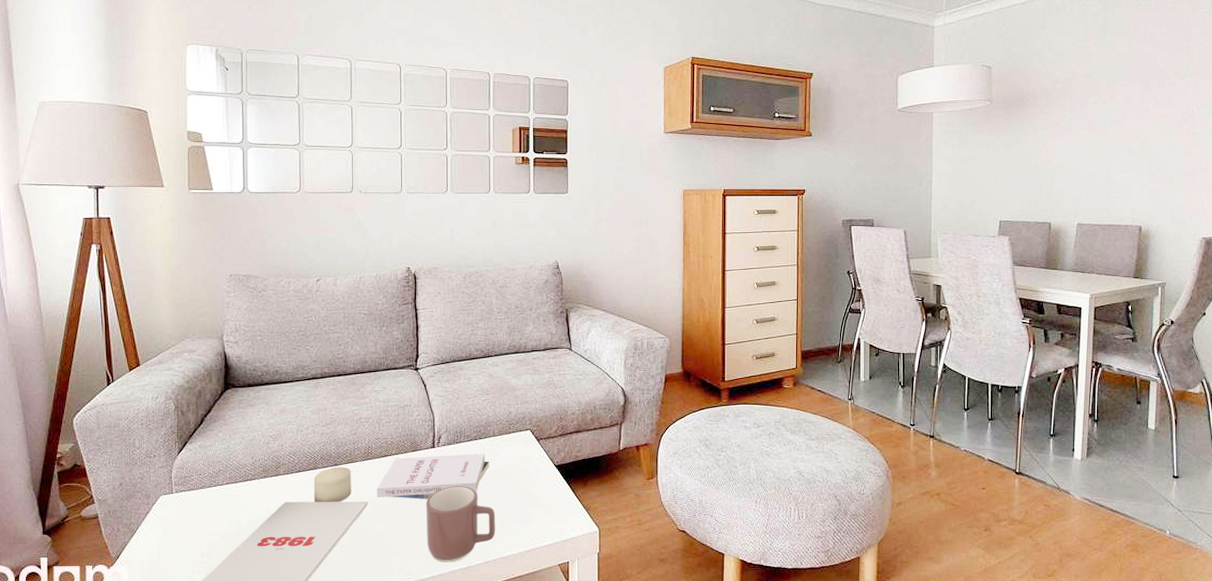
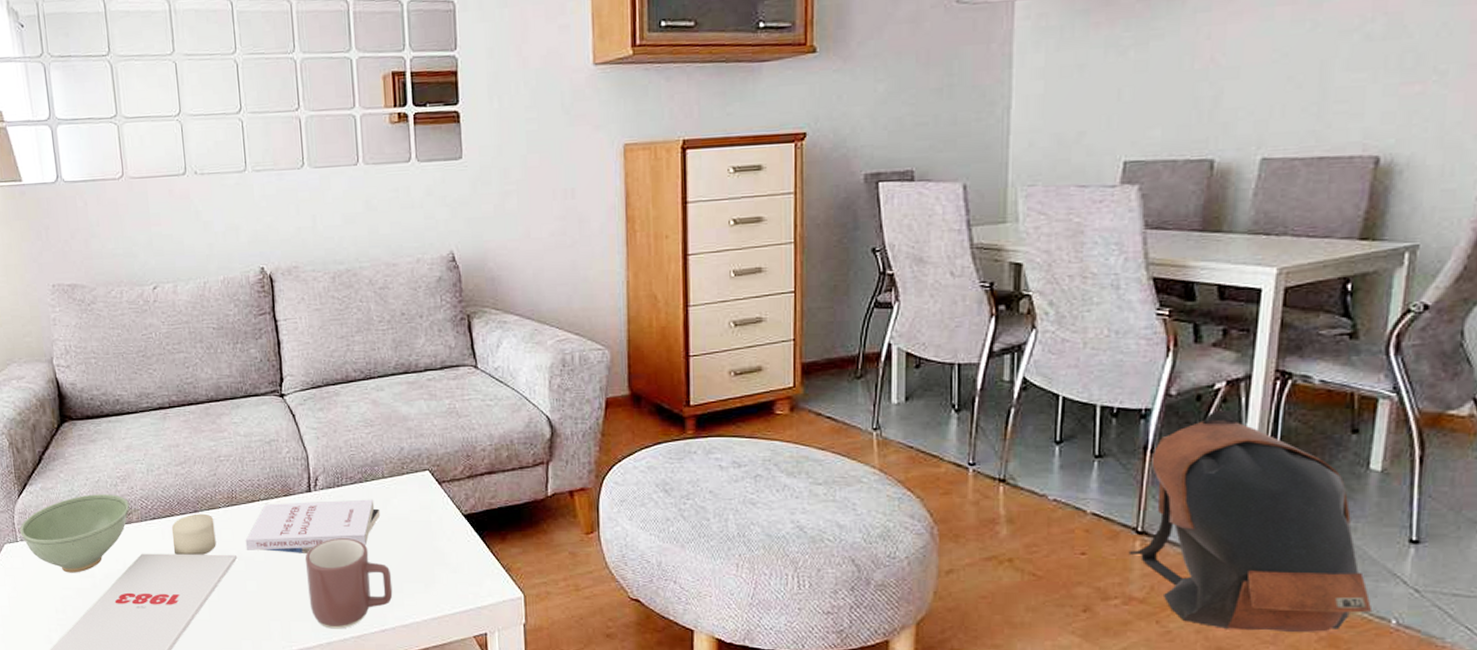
bowl: none [175,451,278,520] -> present [19,494,130,573]
backpack: none [1011,389,1155,542] -> present [1128,412,1371,633]

